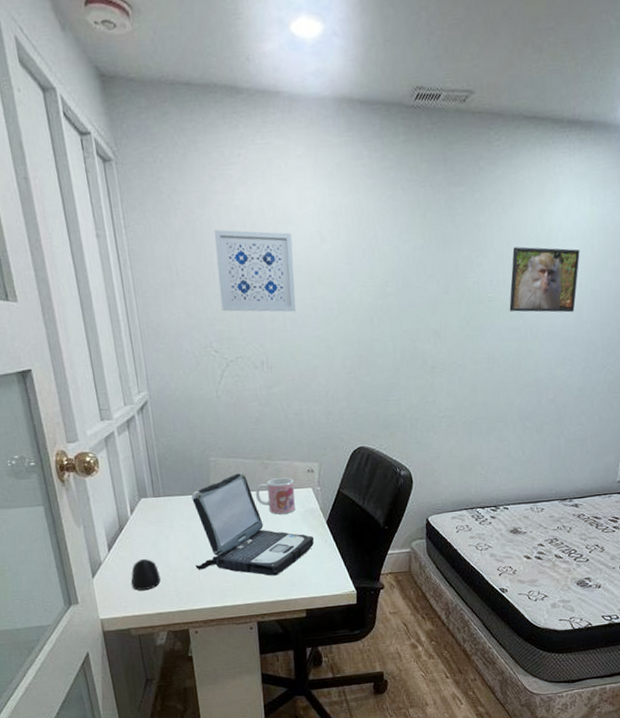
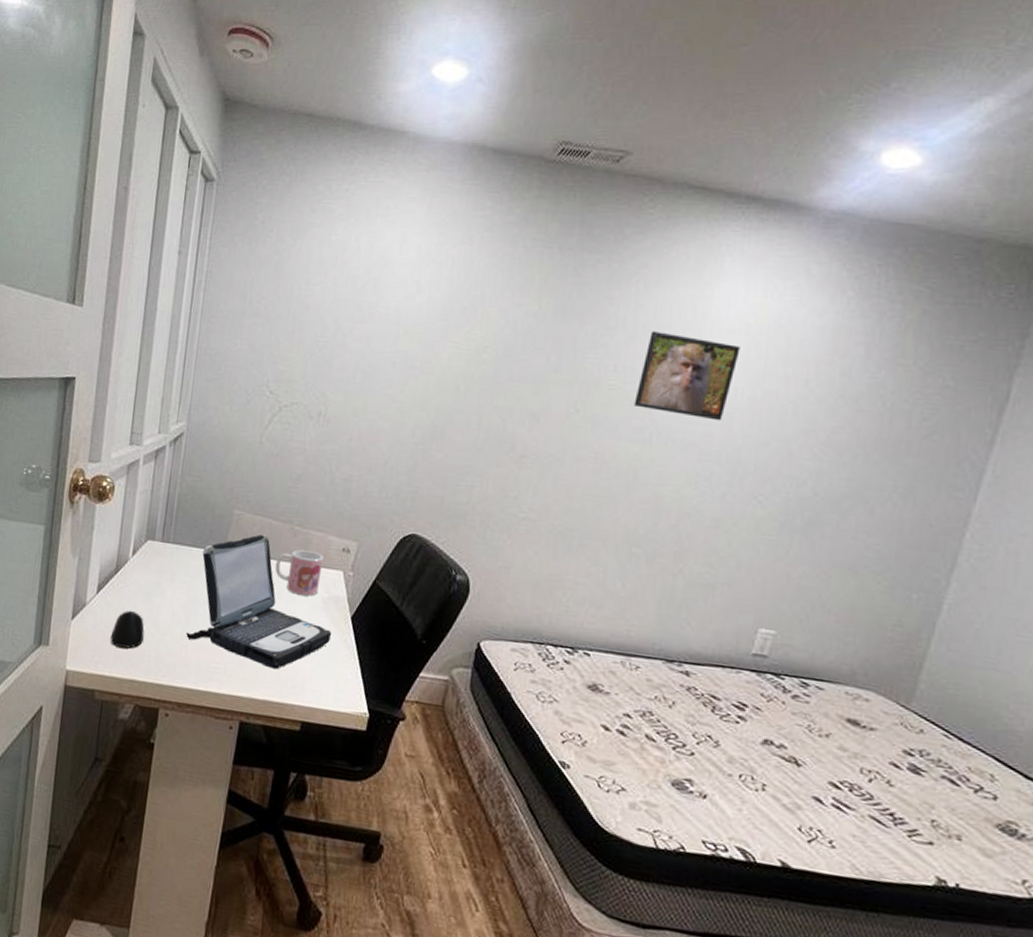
wall art: present [214,229,296,312] -> none [289,264,385,364]

